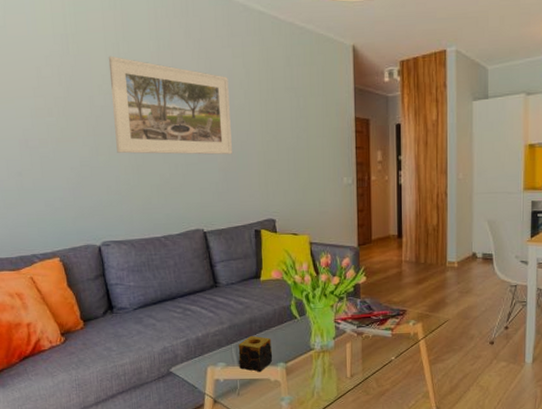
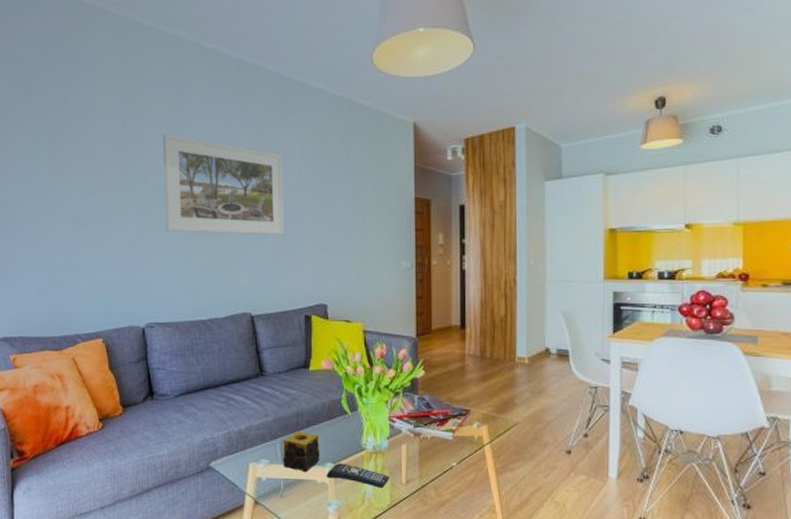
remote control: none [278,363,336,383] -> present [326,463,390,489]

